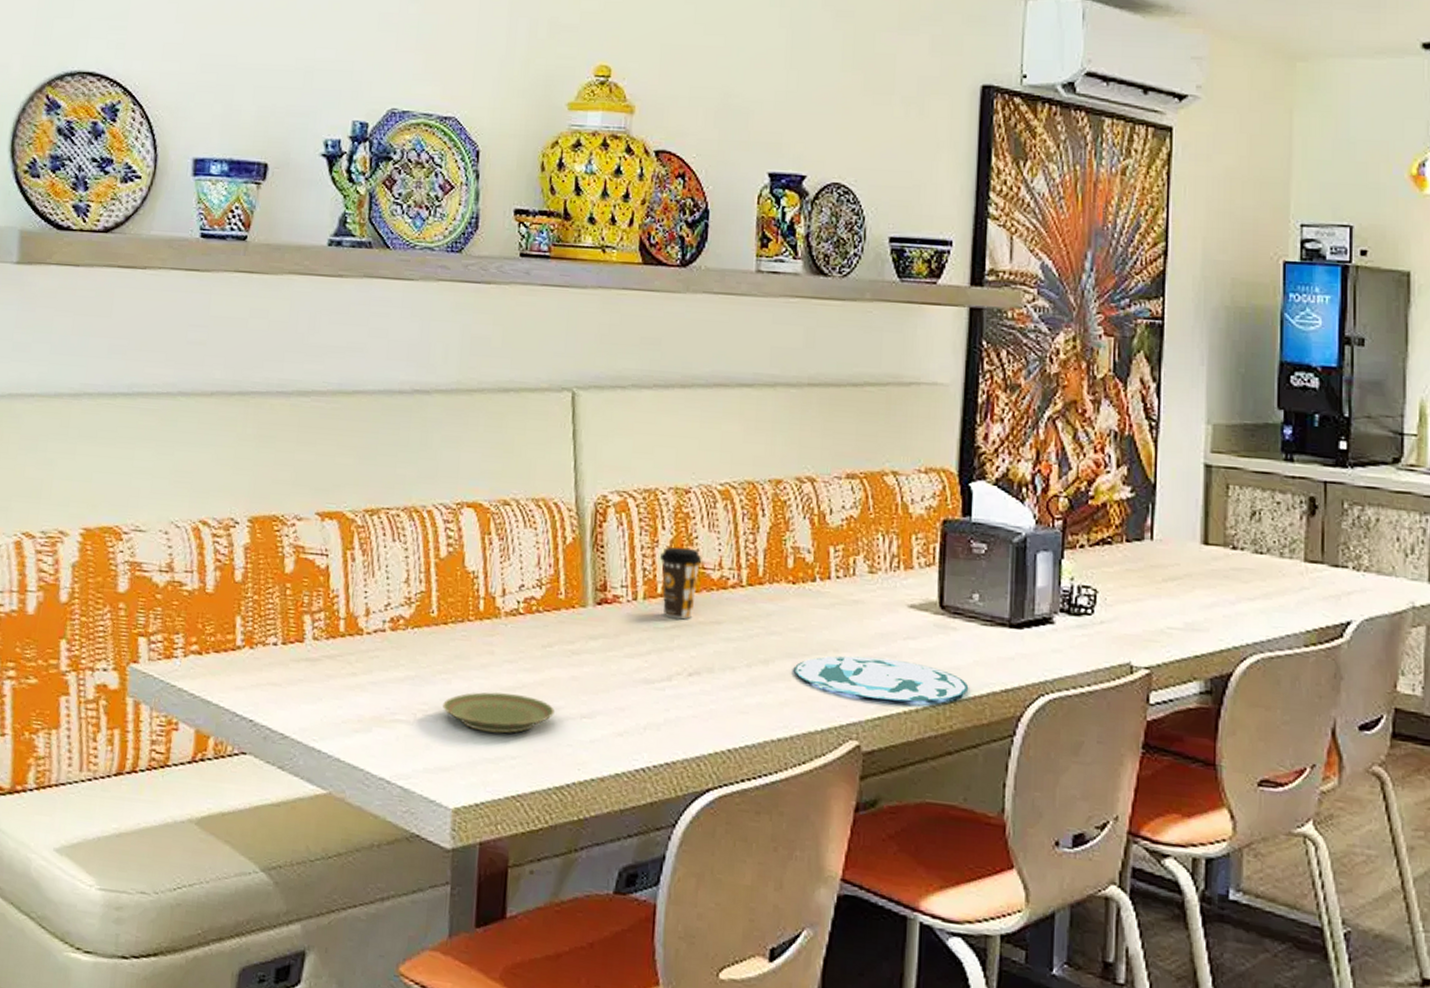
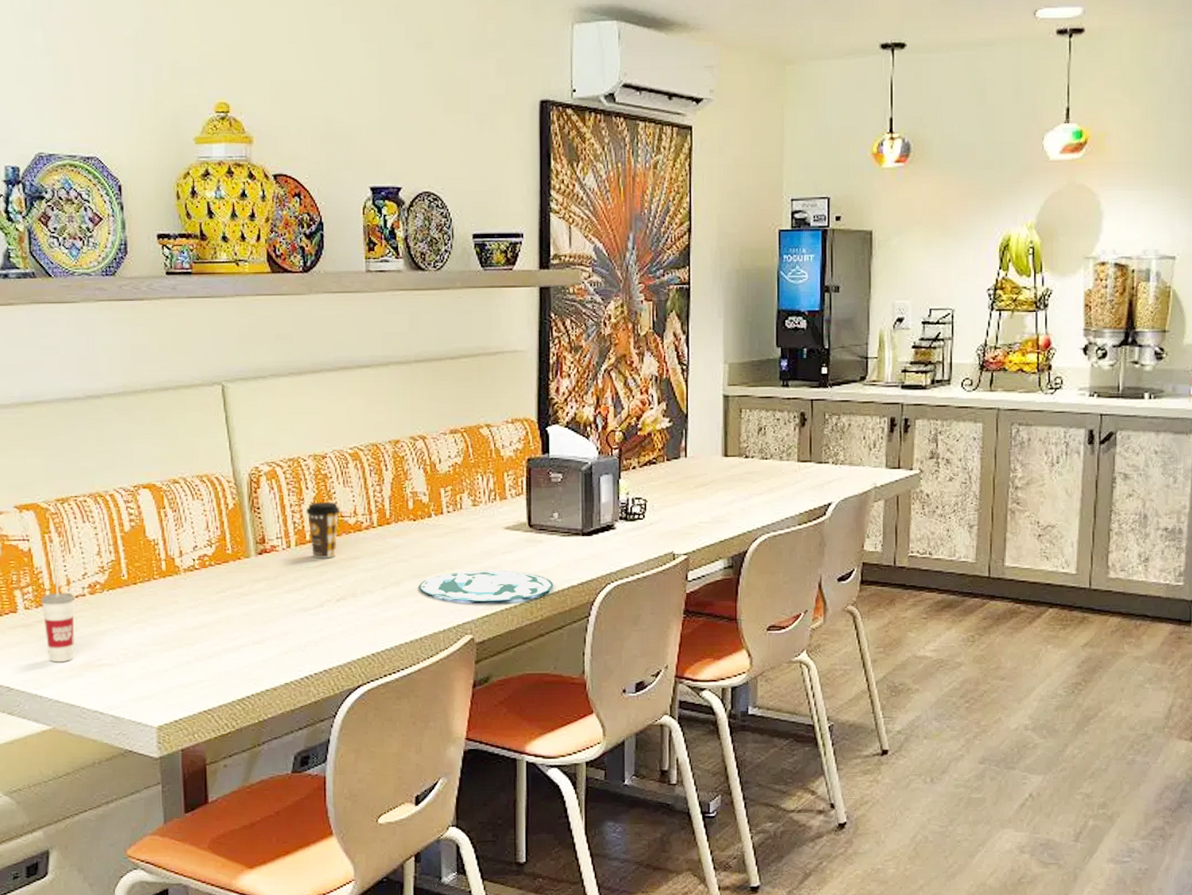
cup: none [333,601,373,711] -> present [41,575,75,663]
plate: present [443,692,554,734] -> none [140,633,232,664]

